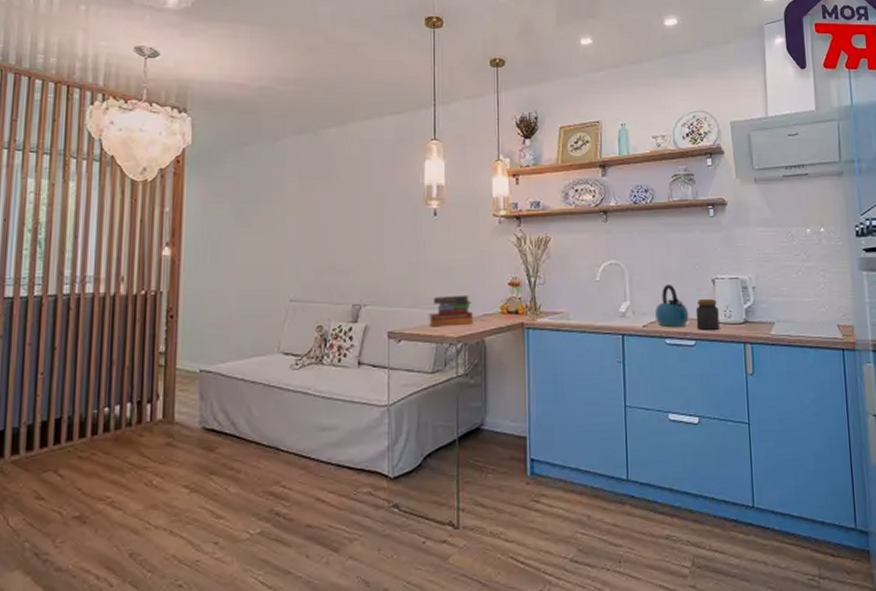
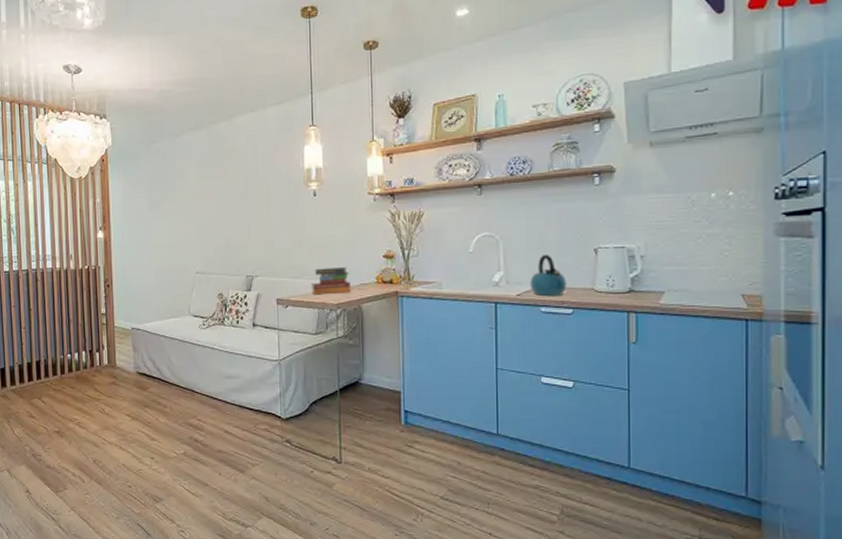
jar: present [695,298,720,331] -> none [574,268,601,300]

